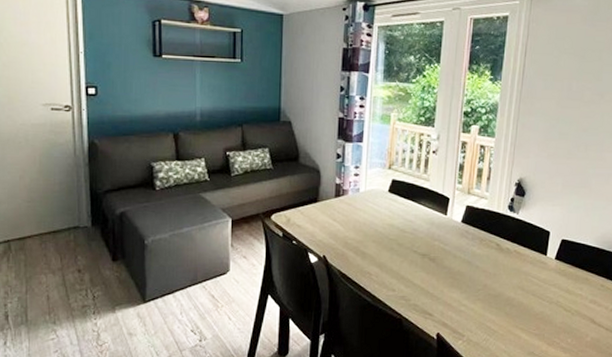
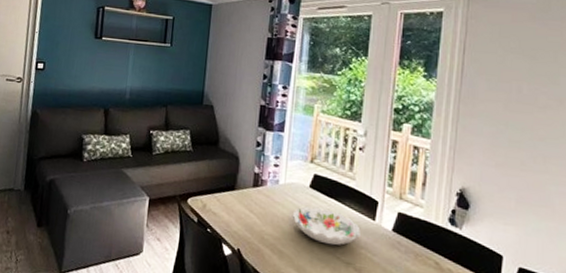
decorative bowl: none [372,209,434,241] -> present [292,206,361,246]

